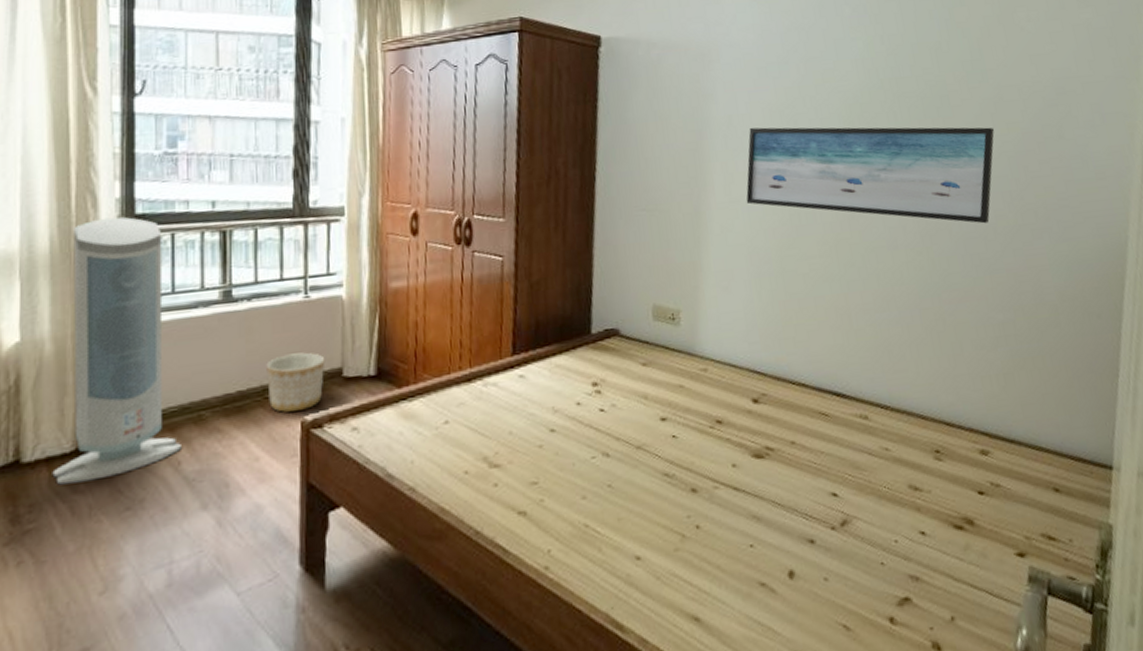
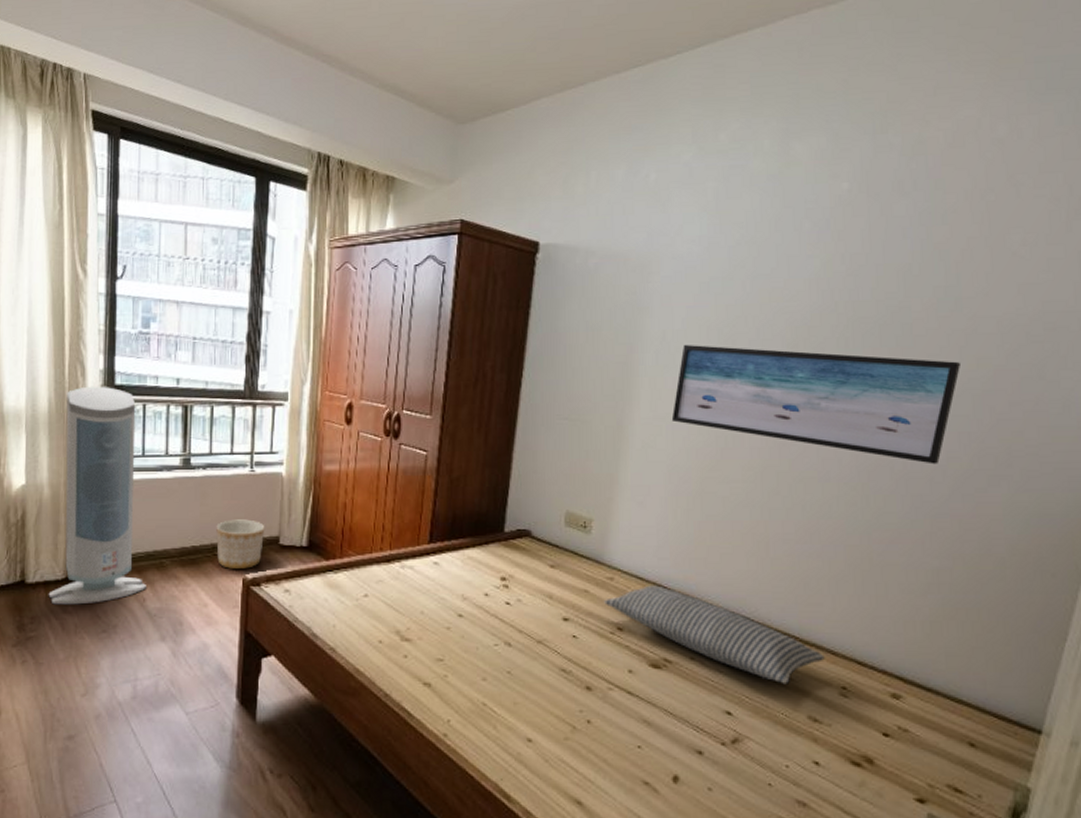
pillow: none [699,371,916,457] -> present [603,585,825,684]

